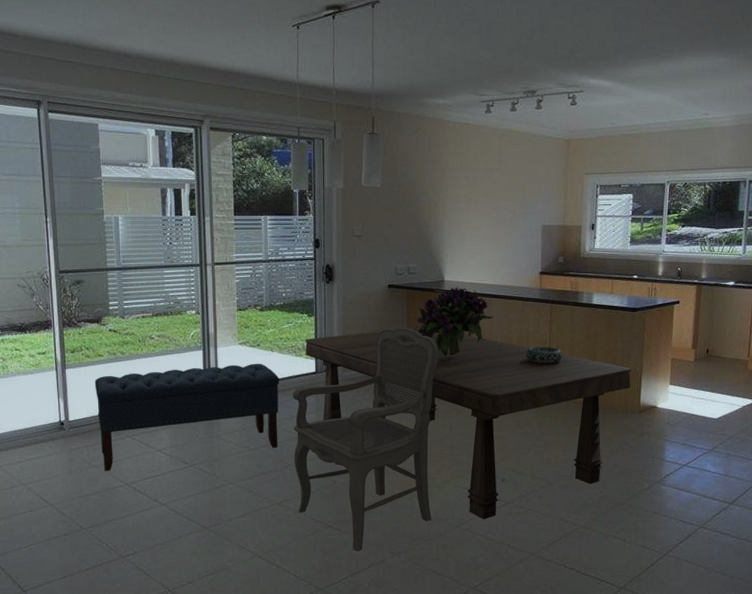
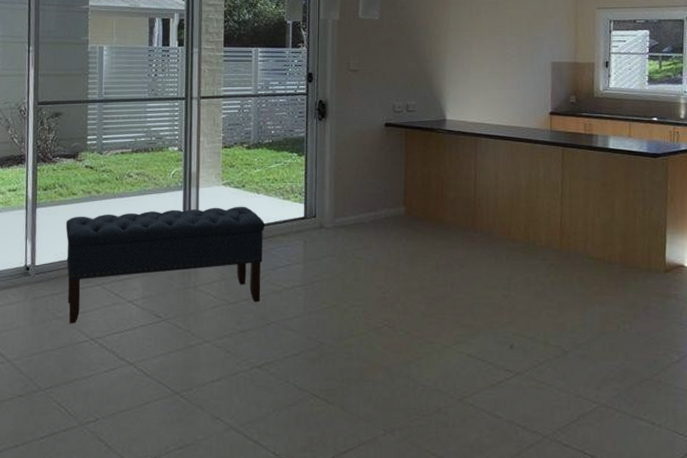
chair: present [293,328,440,551] -> none [278,171,440,426]
dining table: present [305,327,632,519] -> none [294,170,655,393]
bouquet: present [413,287,494,359] -> none [412,127,500,205]
decorative bowl: present [525,346,563,364] -> none [535,194,577,214]

